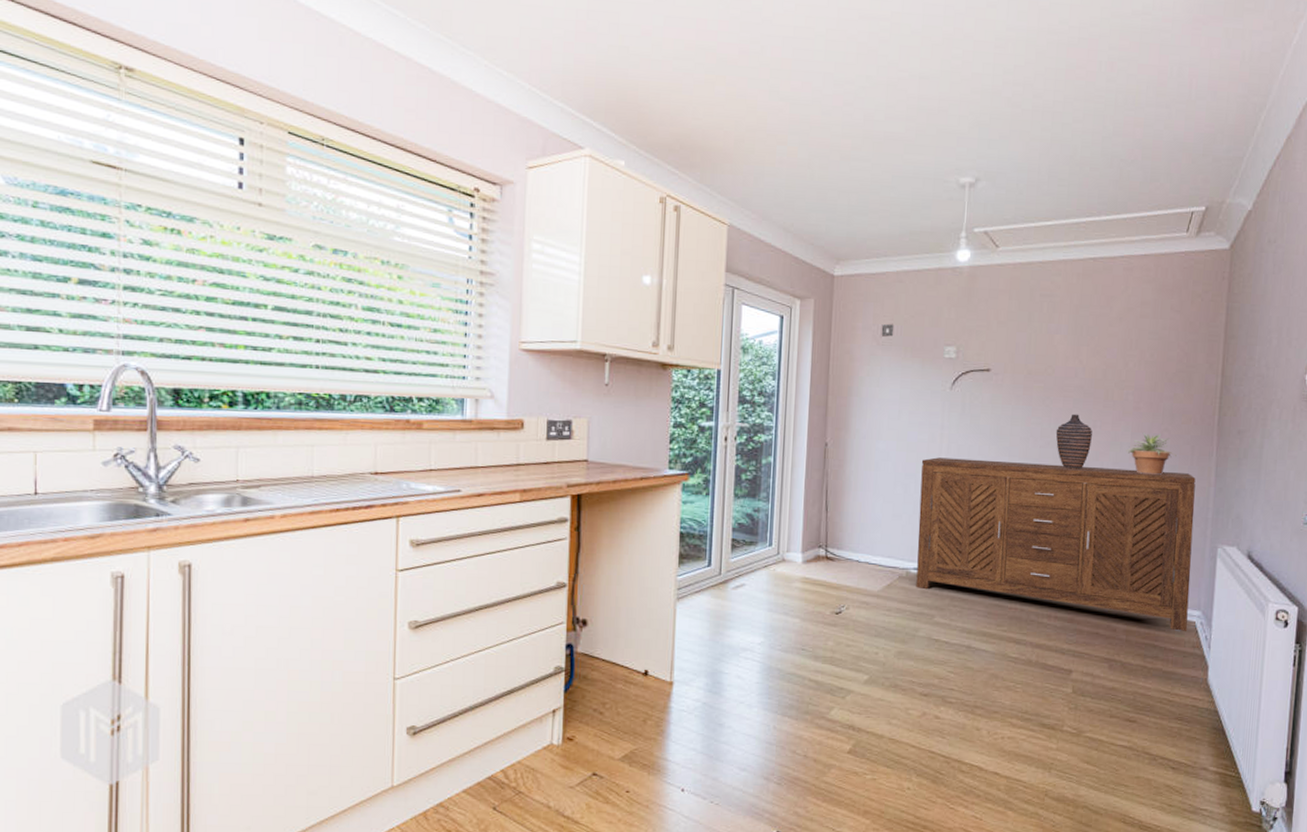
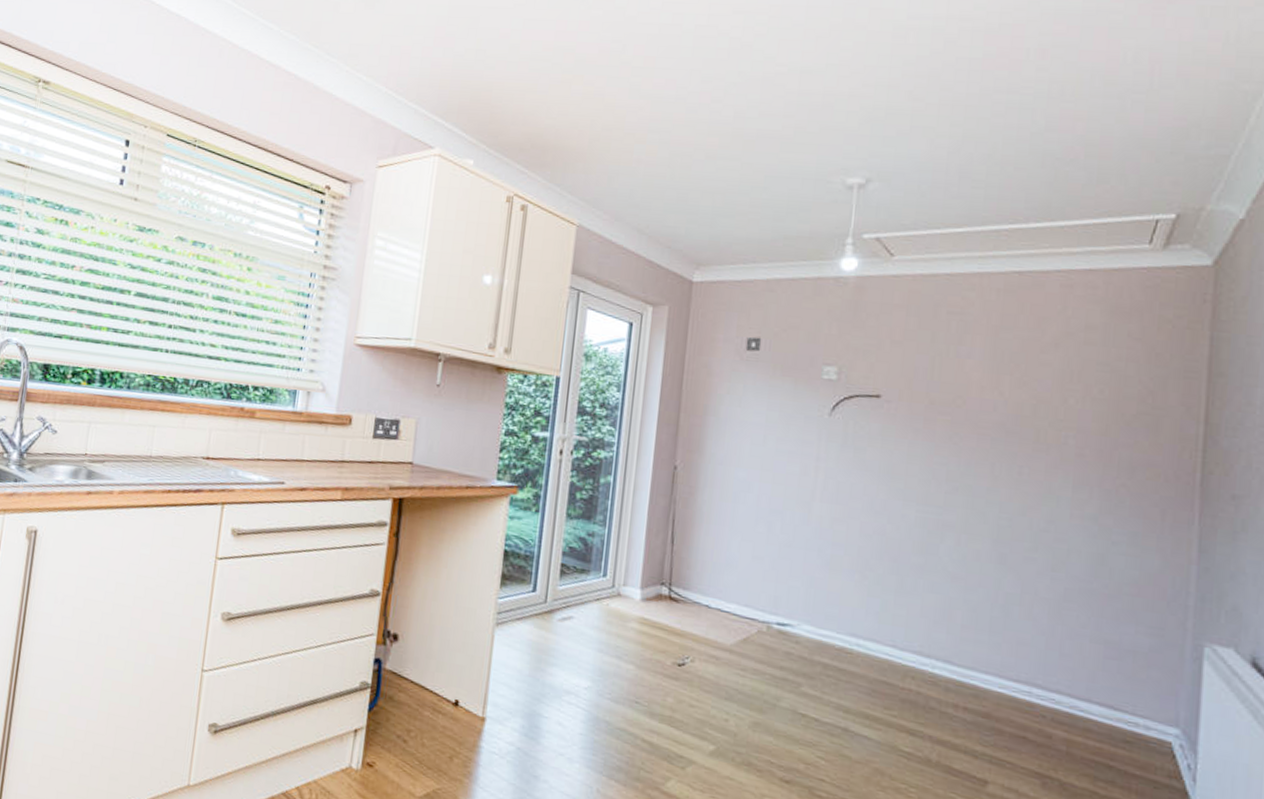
sideboard: present [916,457,1196,632] -> none [779,493,1169,754]
decorative vase: present [1055,413,1092,470] -> none [966,455,1017,525]
potted plant: present [1126,433,1177,475] -> none [1065,486,1139,542]

